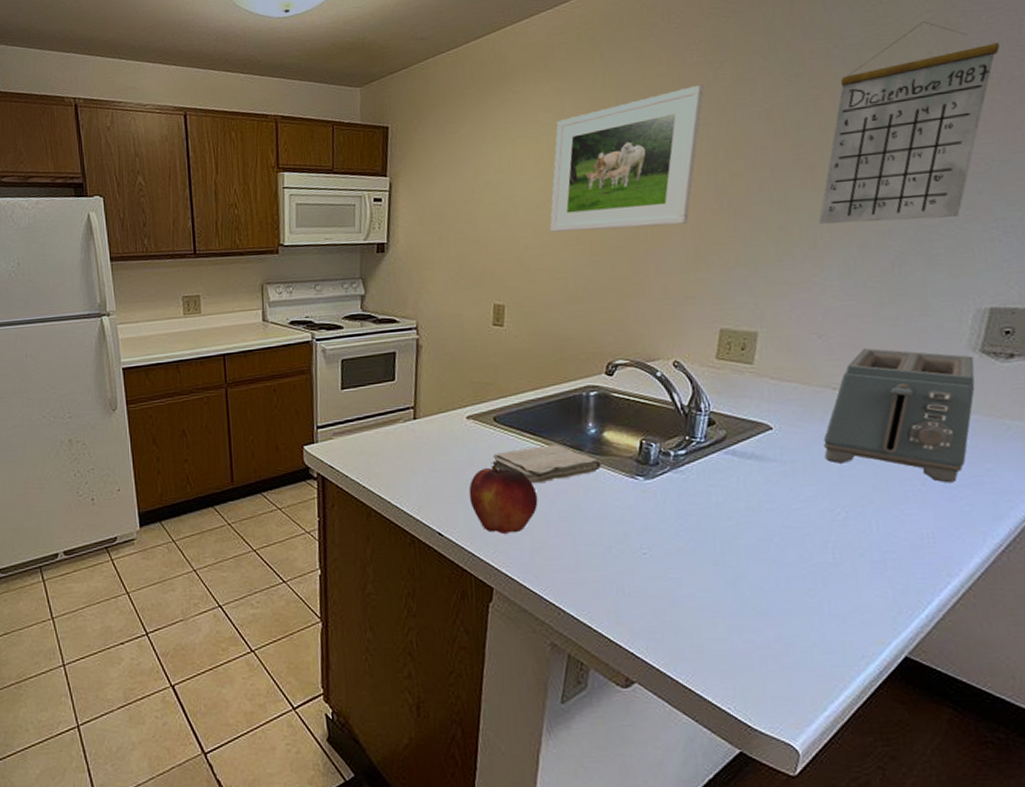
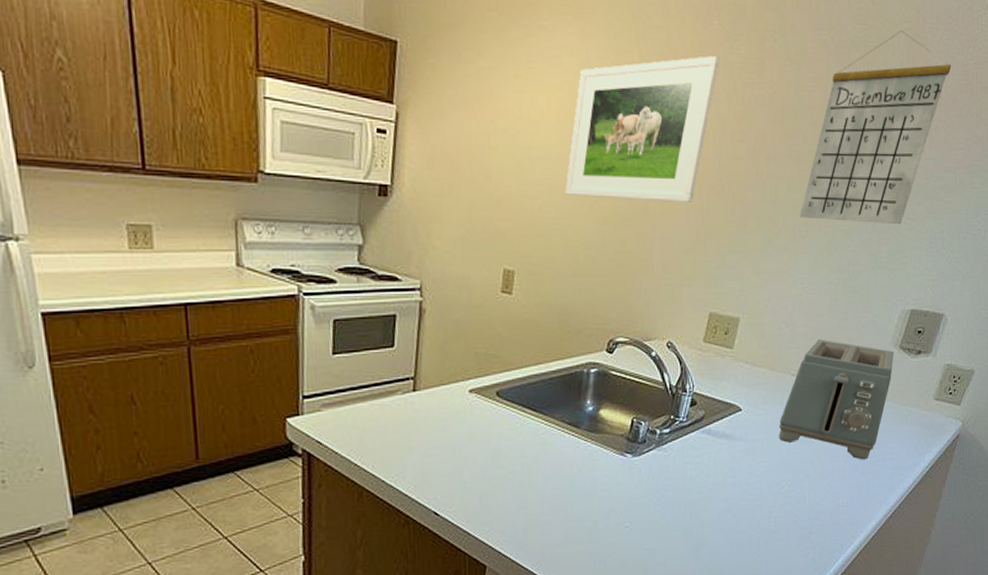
fruit: present [468,465,538,534] -> none [467,442,535,512]
washcloth: present [492,444,602,484] -> none [492,421,596,461]

